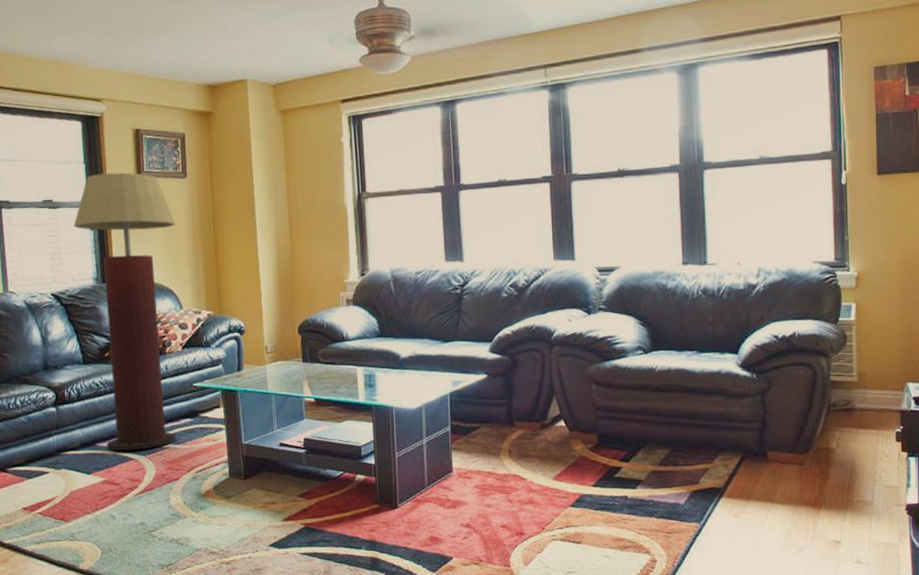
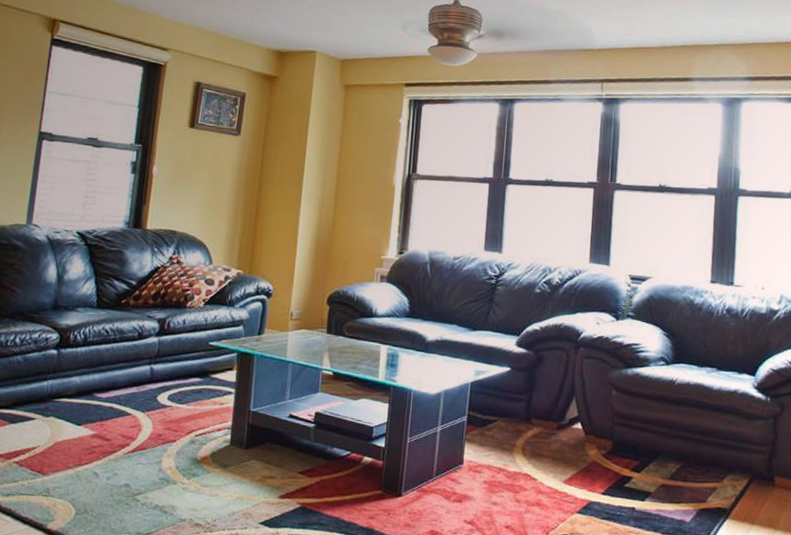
floor lamp: present [74,172,176,451] -> none [104,119,221,406]

